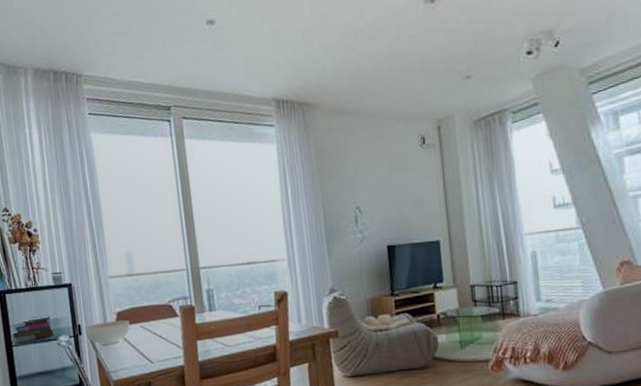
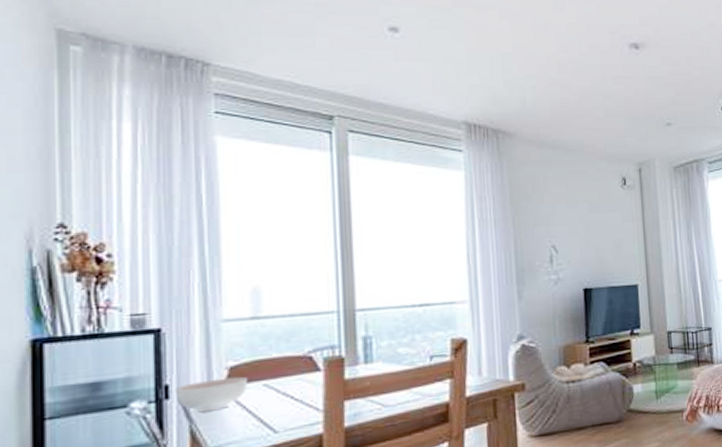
books: present [10,315,54,344] -> none [43,372,122,416]

